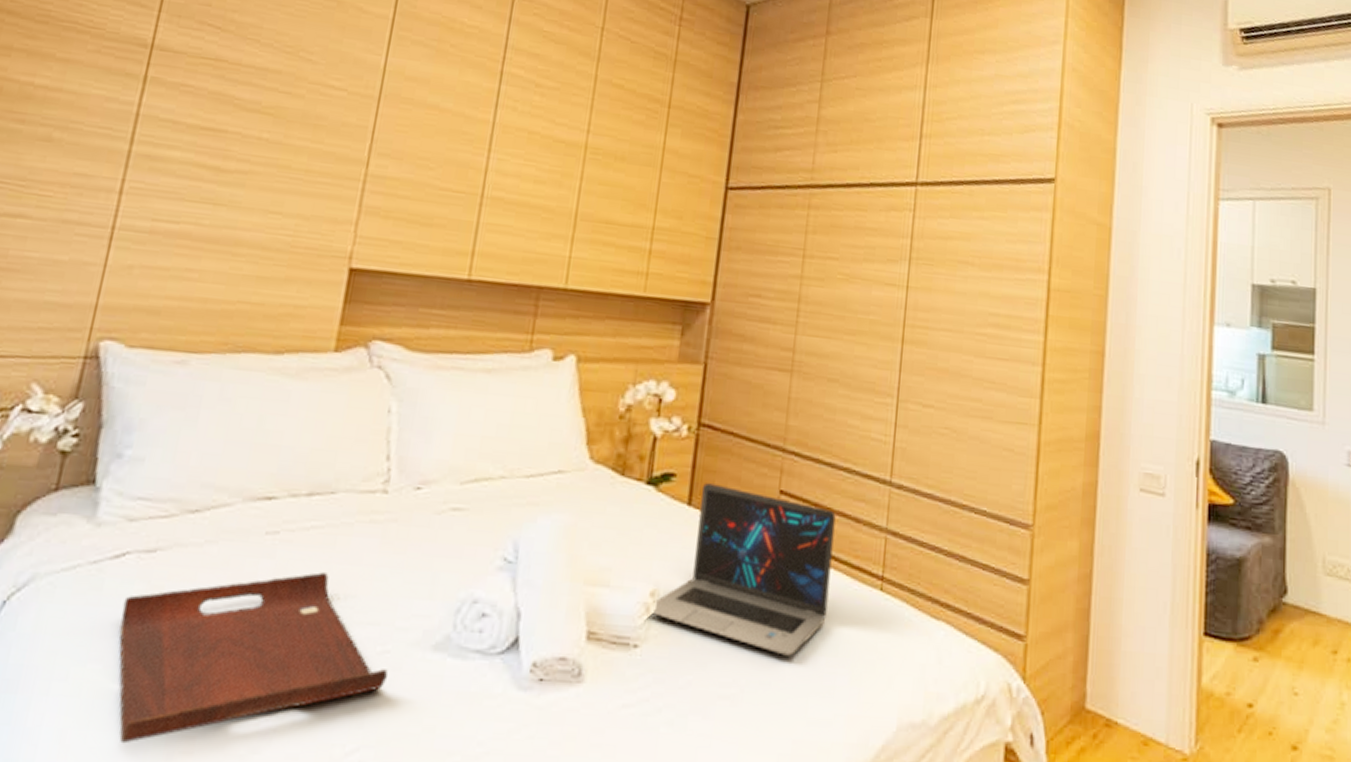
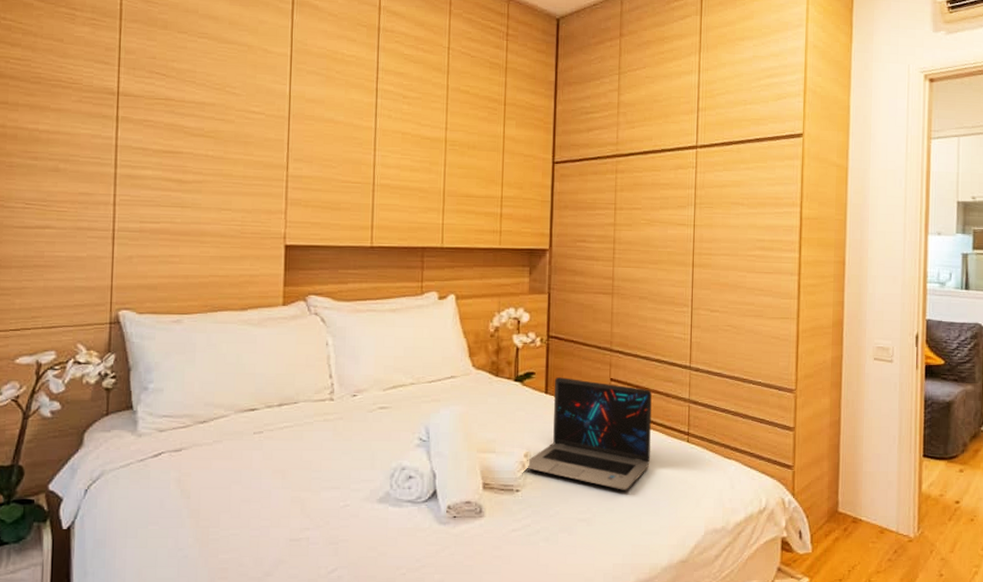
serving tray: present [119,572,389,744] -> none [165,457,351,575]

